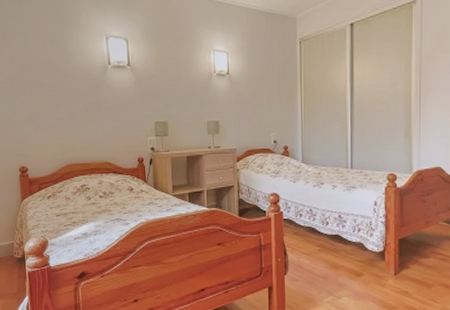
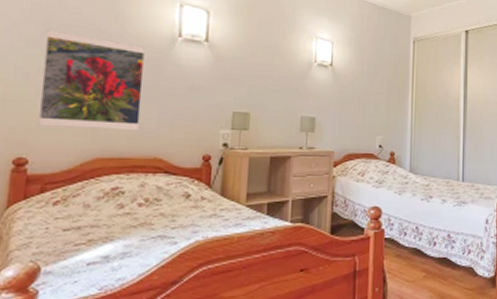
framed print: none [22,71,92,144] -> present [37,29,146,131]

